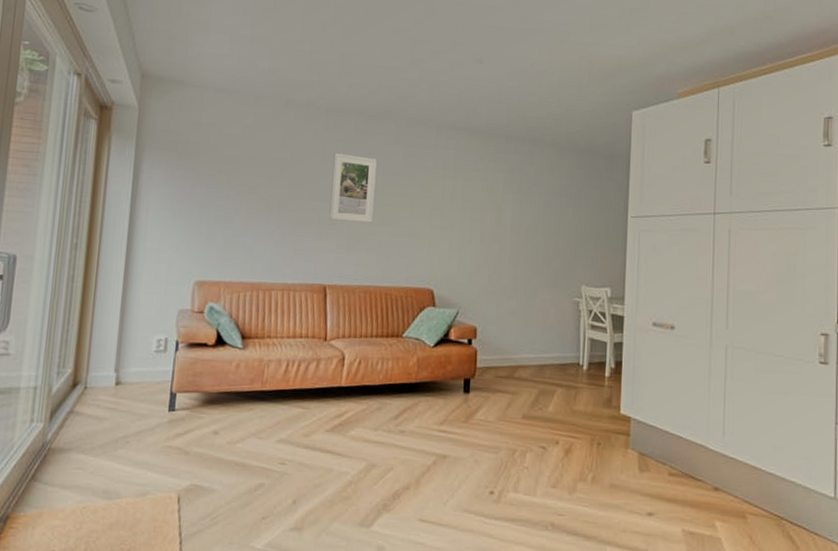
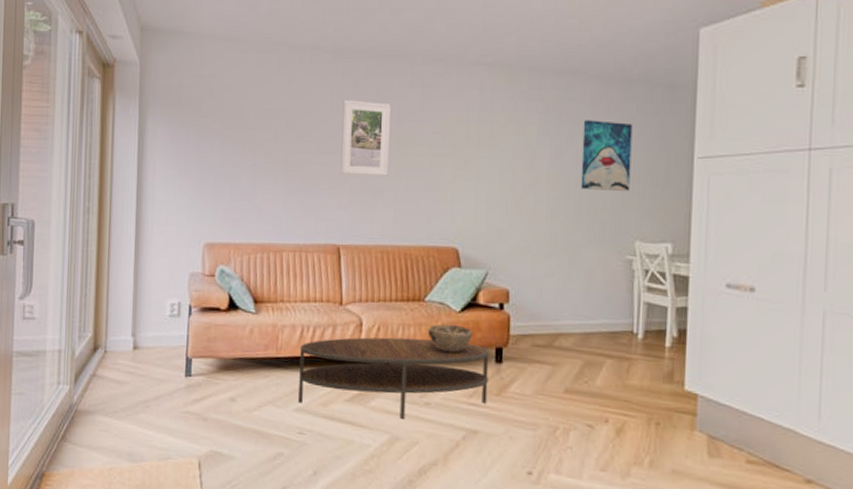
coffee table: none [281,370,459,447] -> present [298,337,489,419]
decorative bowl: none [404,357,444,384] -> present [427,323,472,353]
wall art: none [538,181,580,244] -> present [580,120,633,192]

